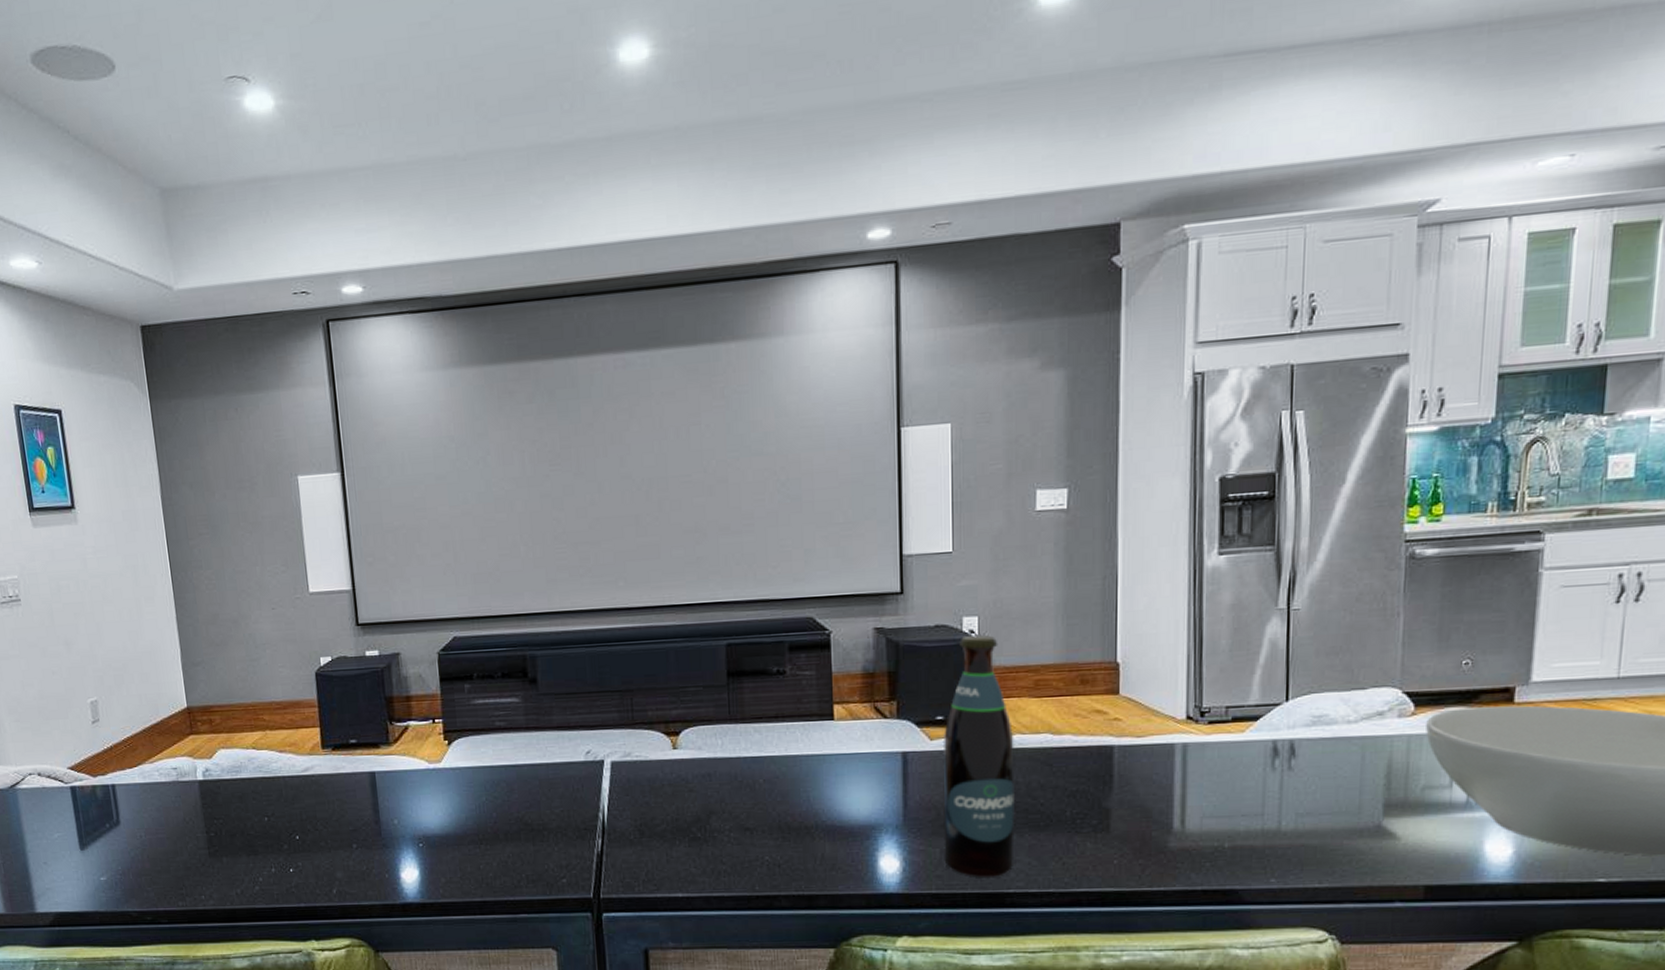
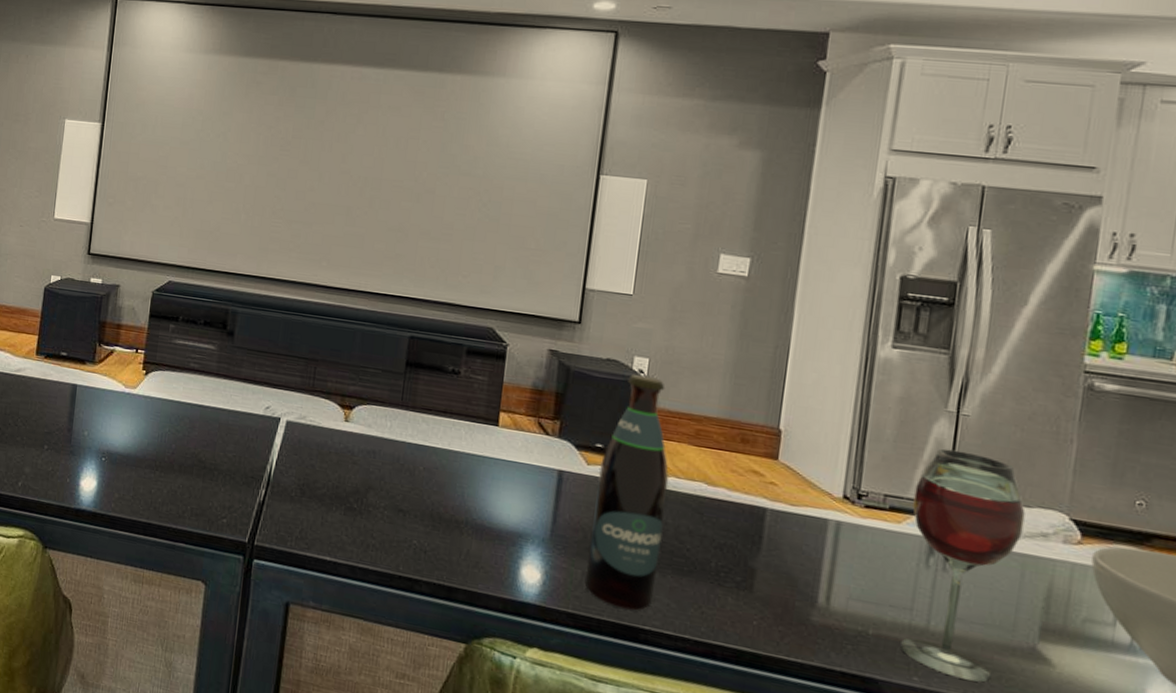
wineglass: none [1254,646,1361,871] -> present [900,448,1025,683]

